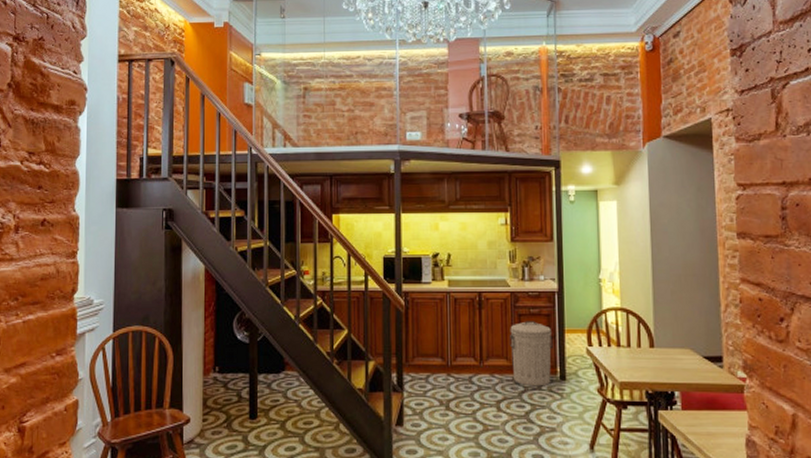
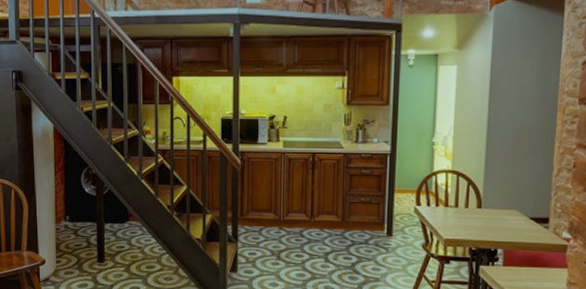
trash can: present [509,321,553,387] -> none [339,181,382,241]

